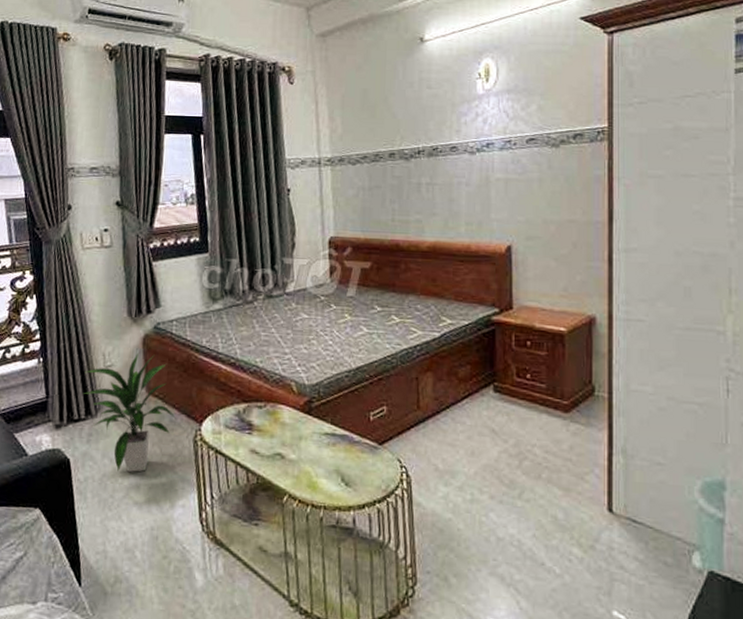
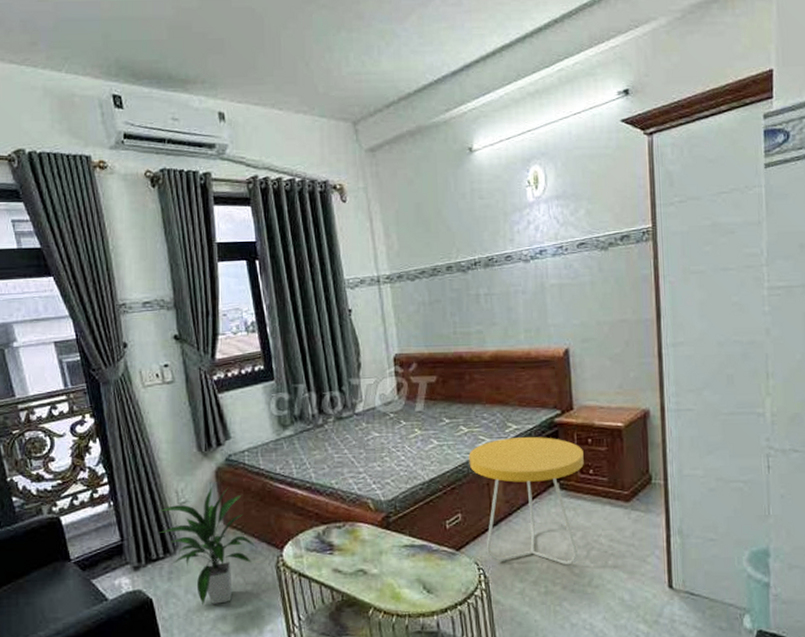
side table: none [398,332,521,474] -> present [468,437,584,565]

